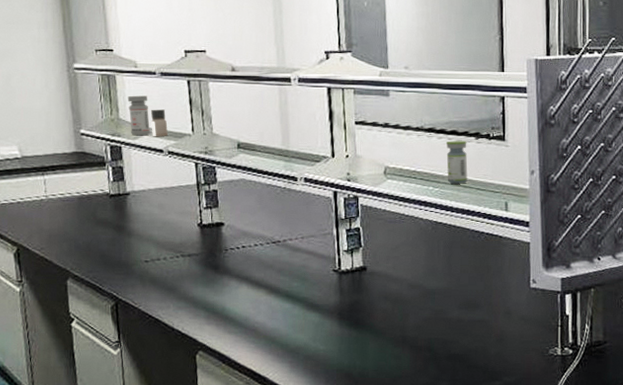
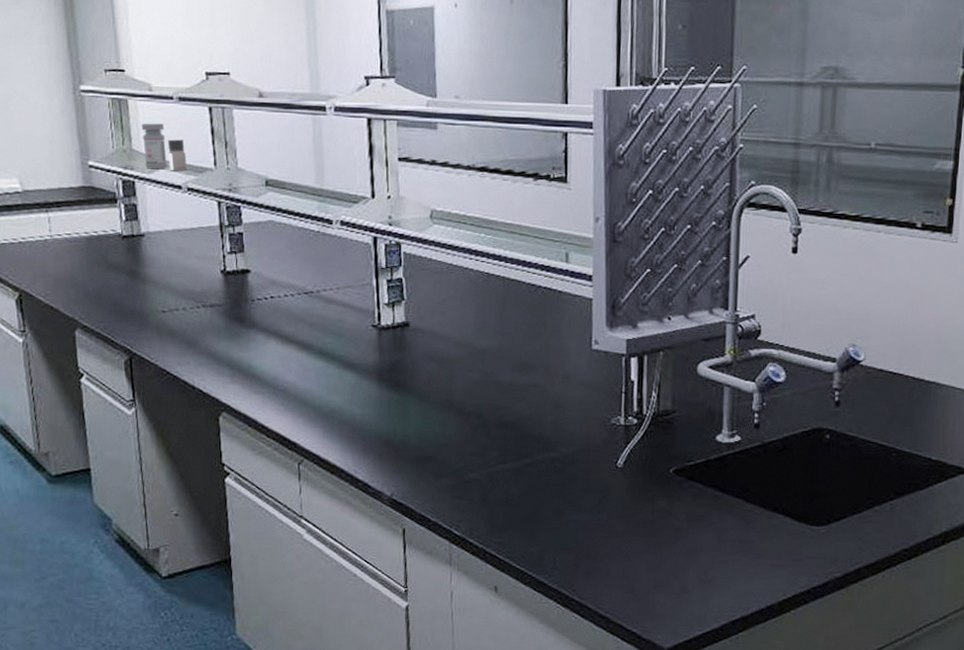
medicine bottle: present [445,141,468,184] -> none [500,181,524,231]

